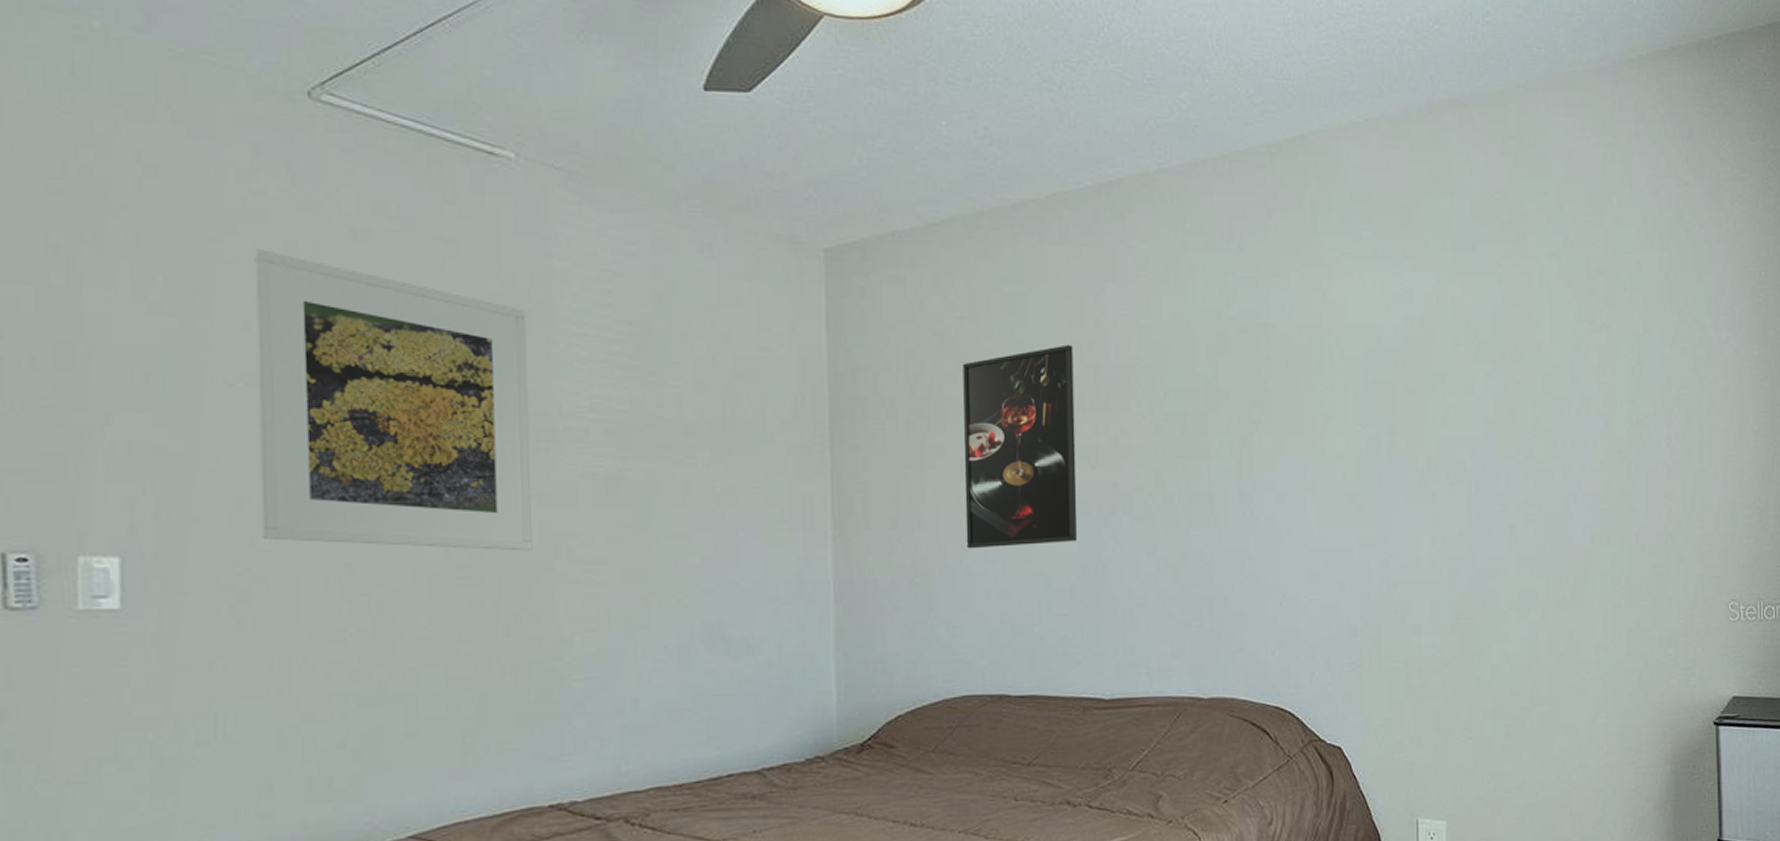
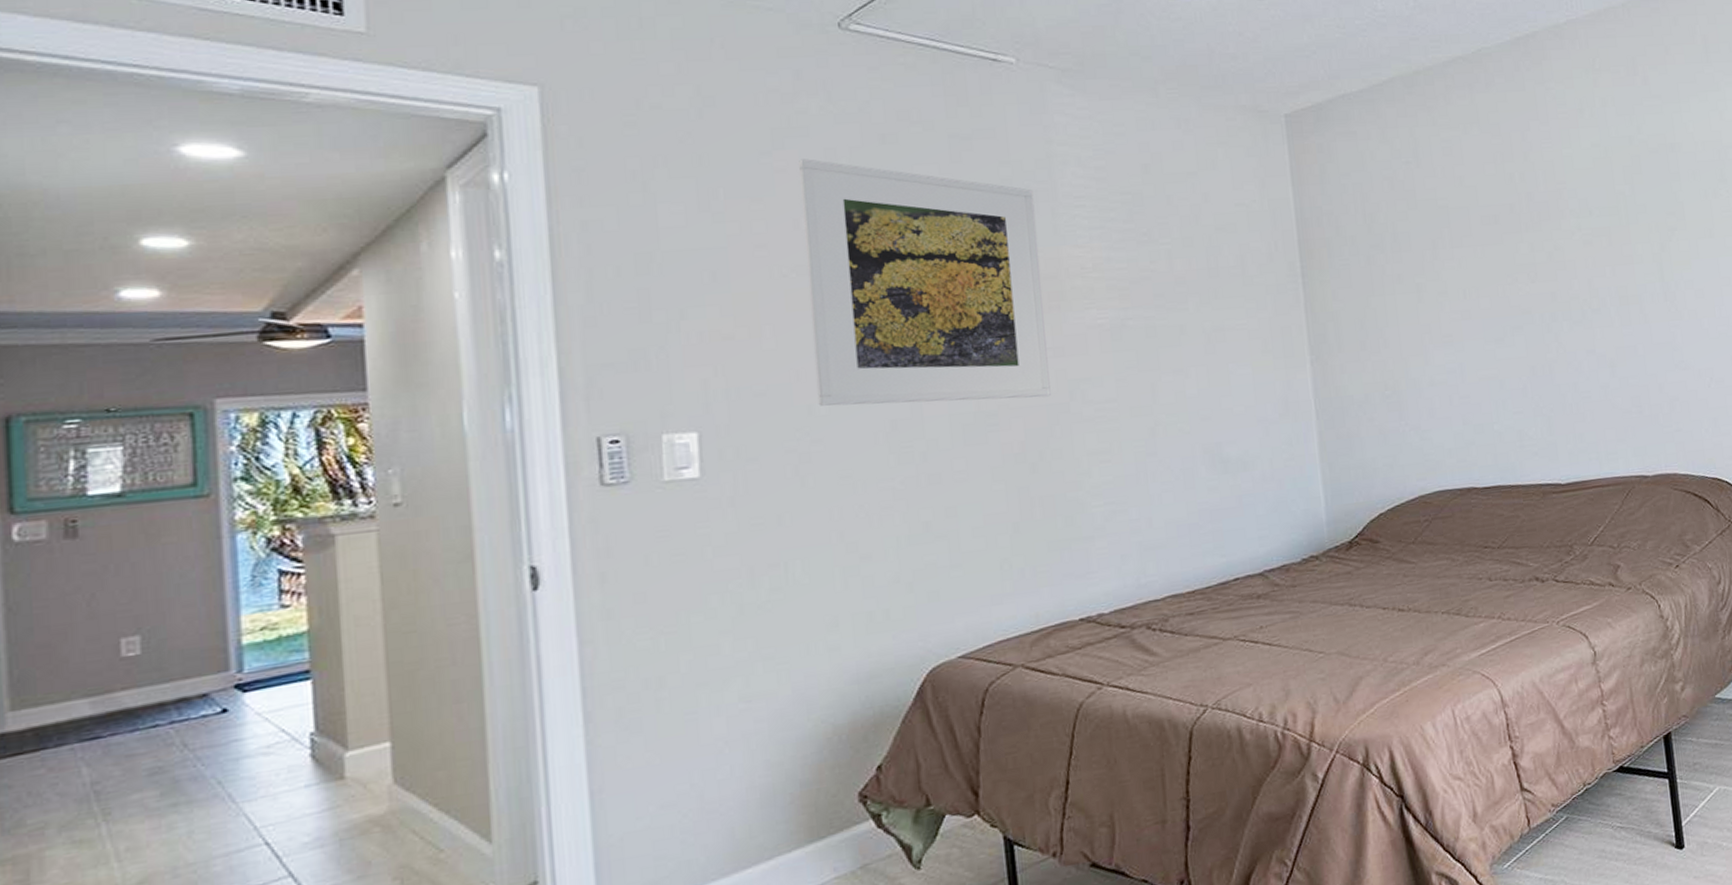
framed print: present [963,344,1077,549] -> none [1412,177,1524,362]

